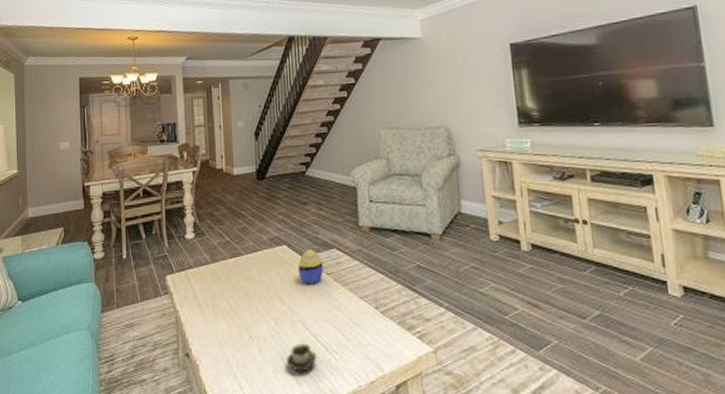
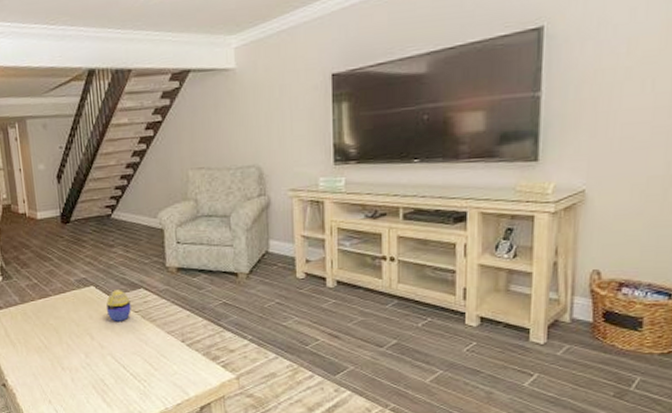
cup: present [287,343,317,372] -> none [98,373,127,398]

